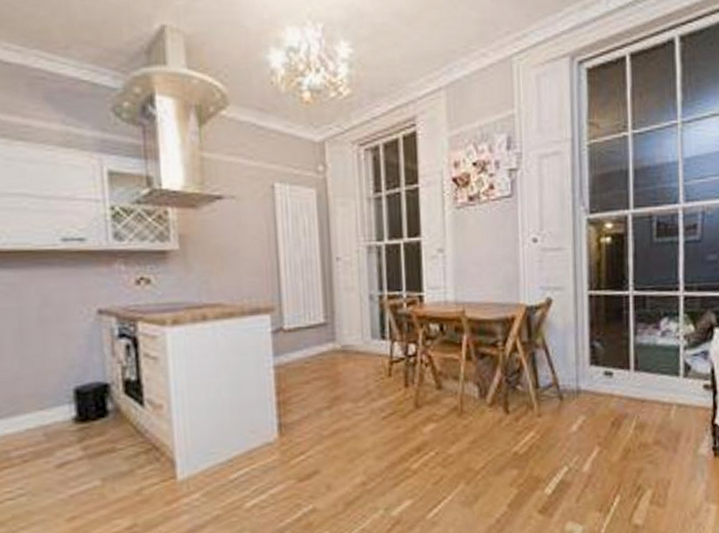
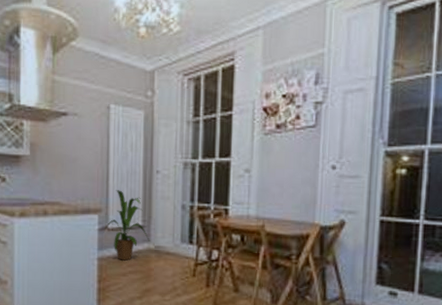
house plant: none [278,283,335,366] -> present [103,190,150,261]

